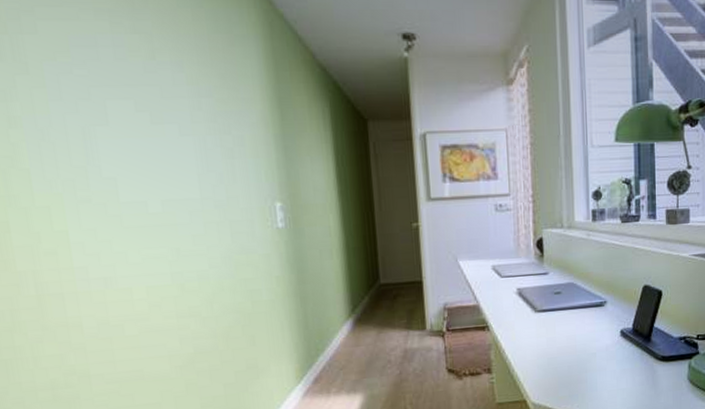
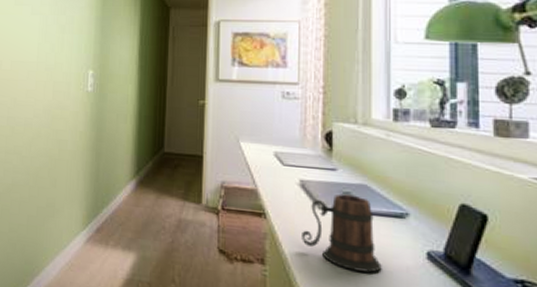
mug: none [522,293,588,360] -> present [302,194,382,273]

